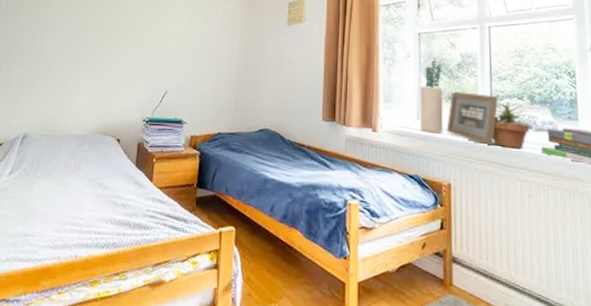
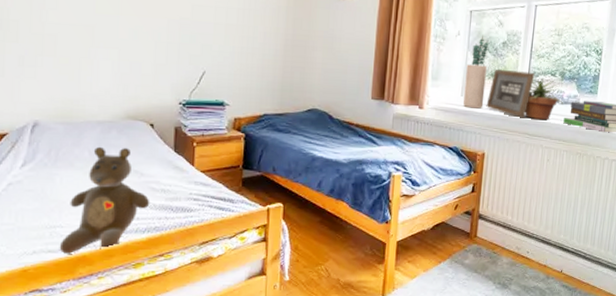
teddy bear: none [28,158,111,264] -> present [59,146,150,254]

